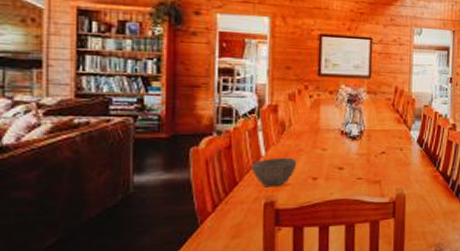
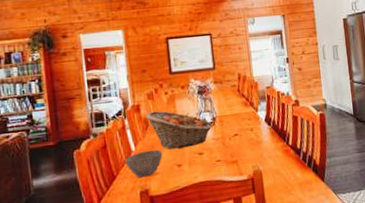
fruit basket: none [283,115,357,160] -> present [145,110,212,150]

